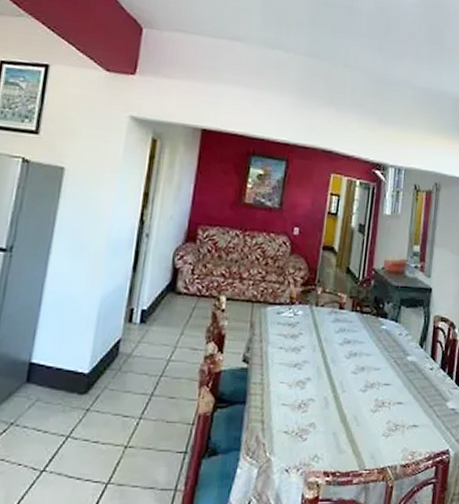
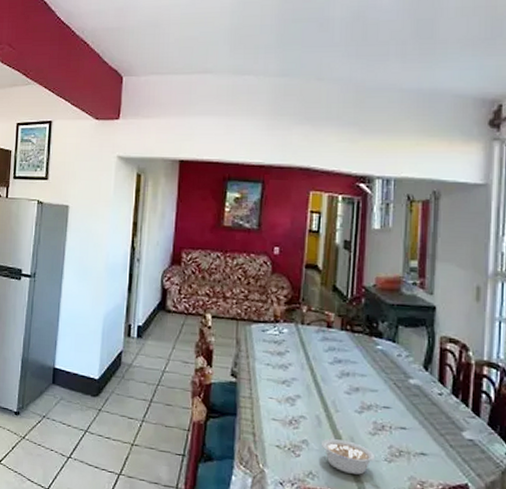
legume: none [327,419,379,452] -> present [320,438,380,475]

